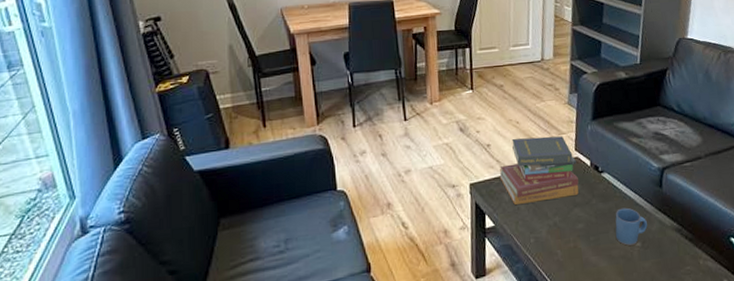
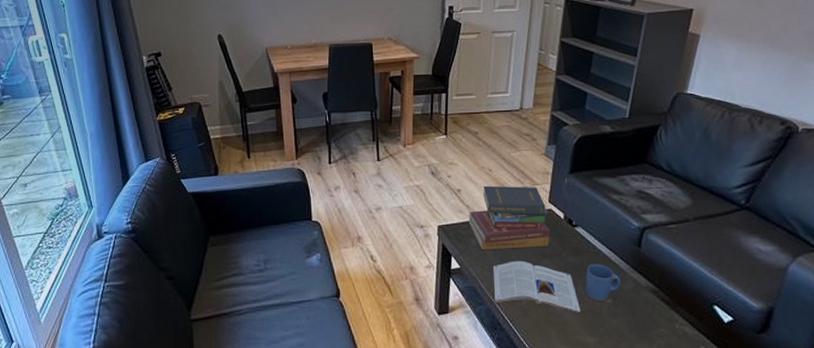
magazine: none [526,212,614,260] -> present [492,260,581,313]

